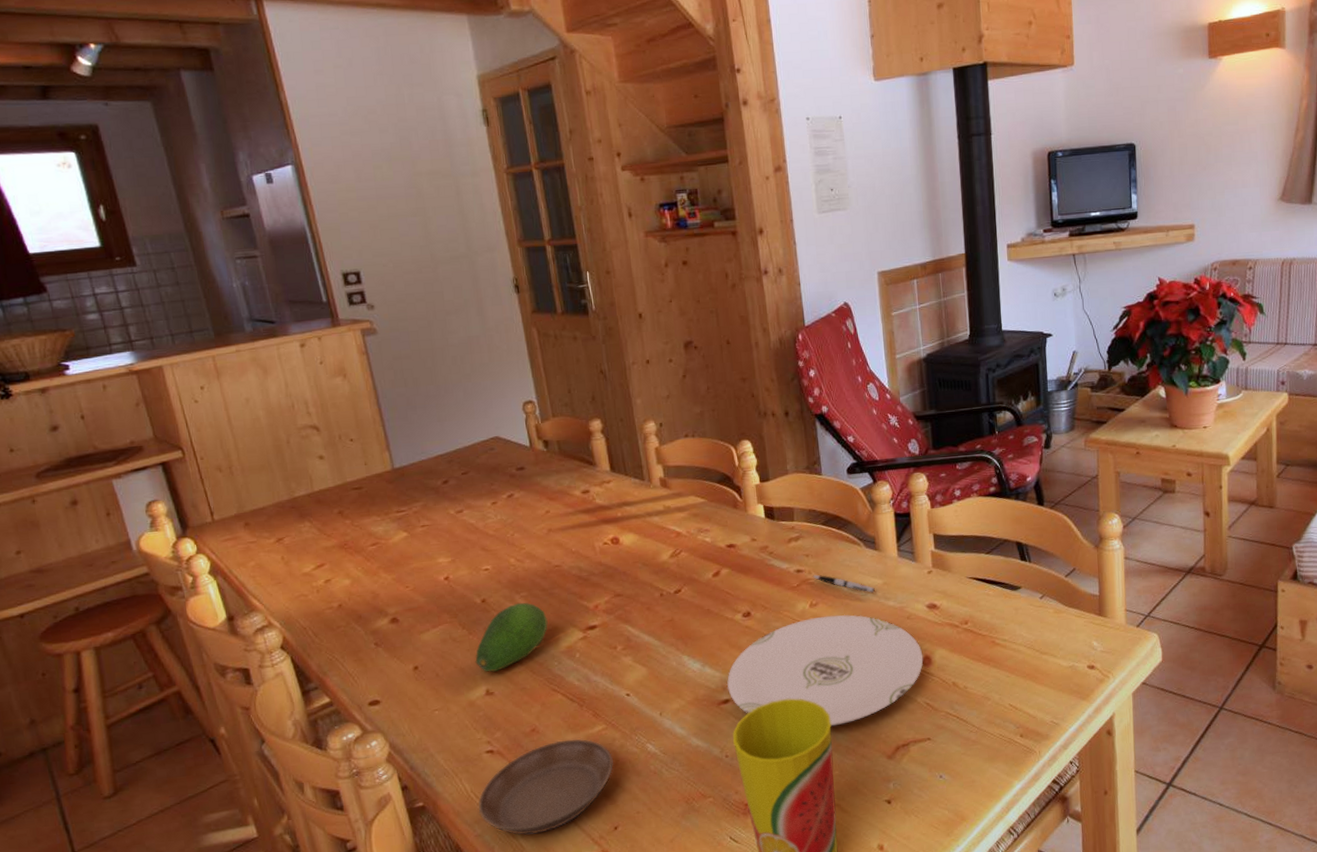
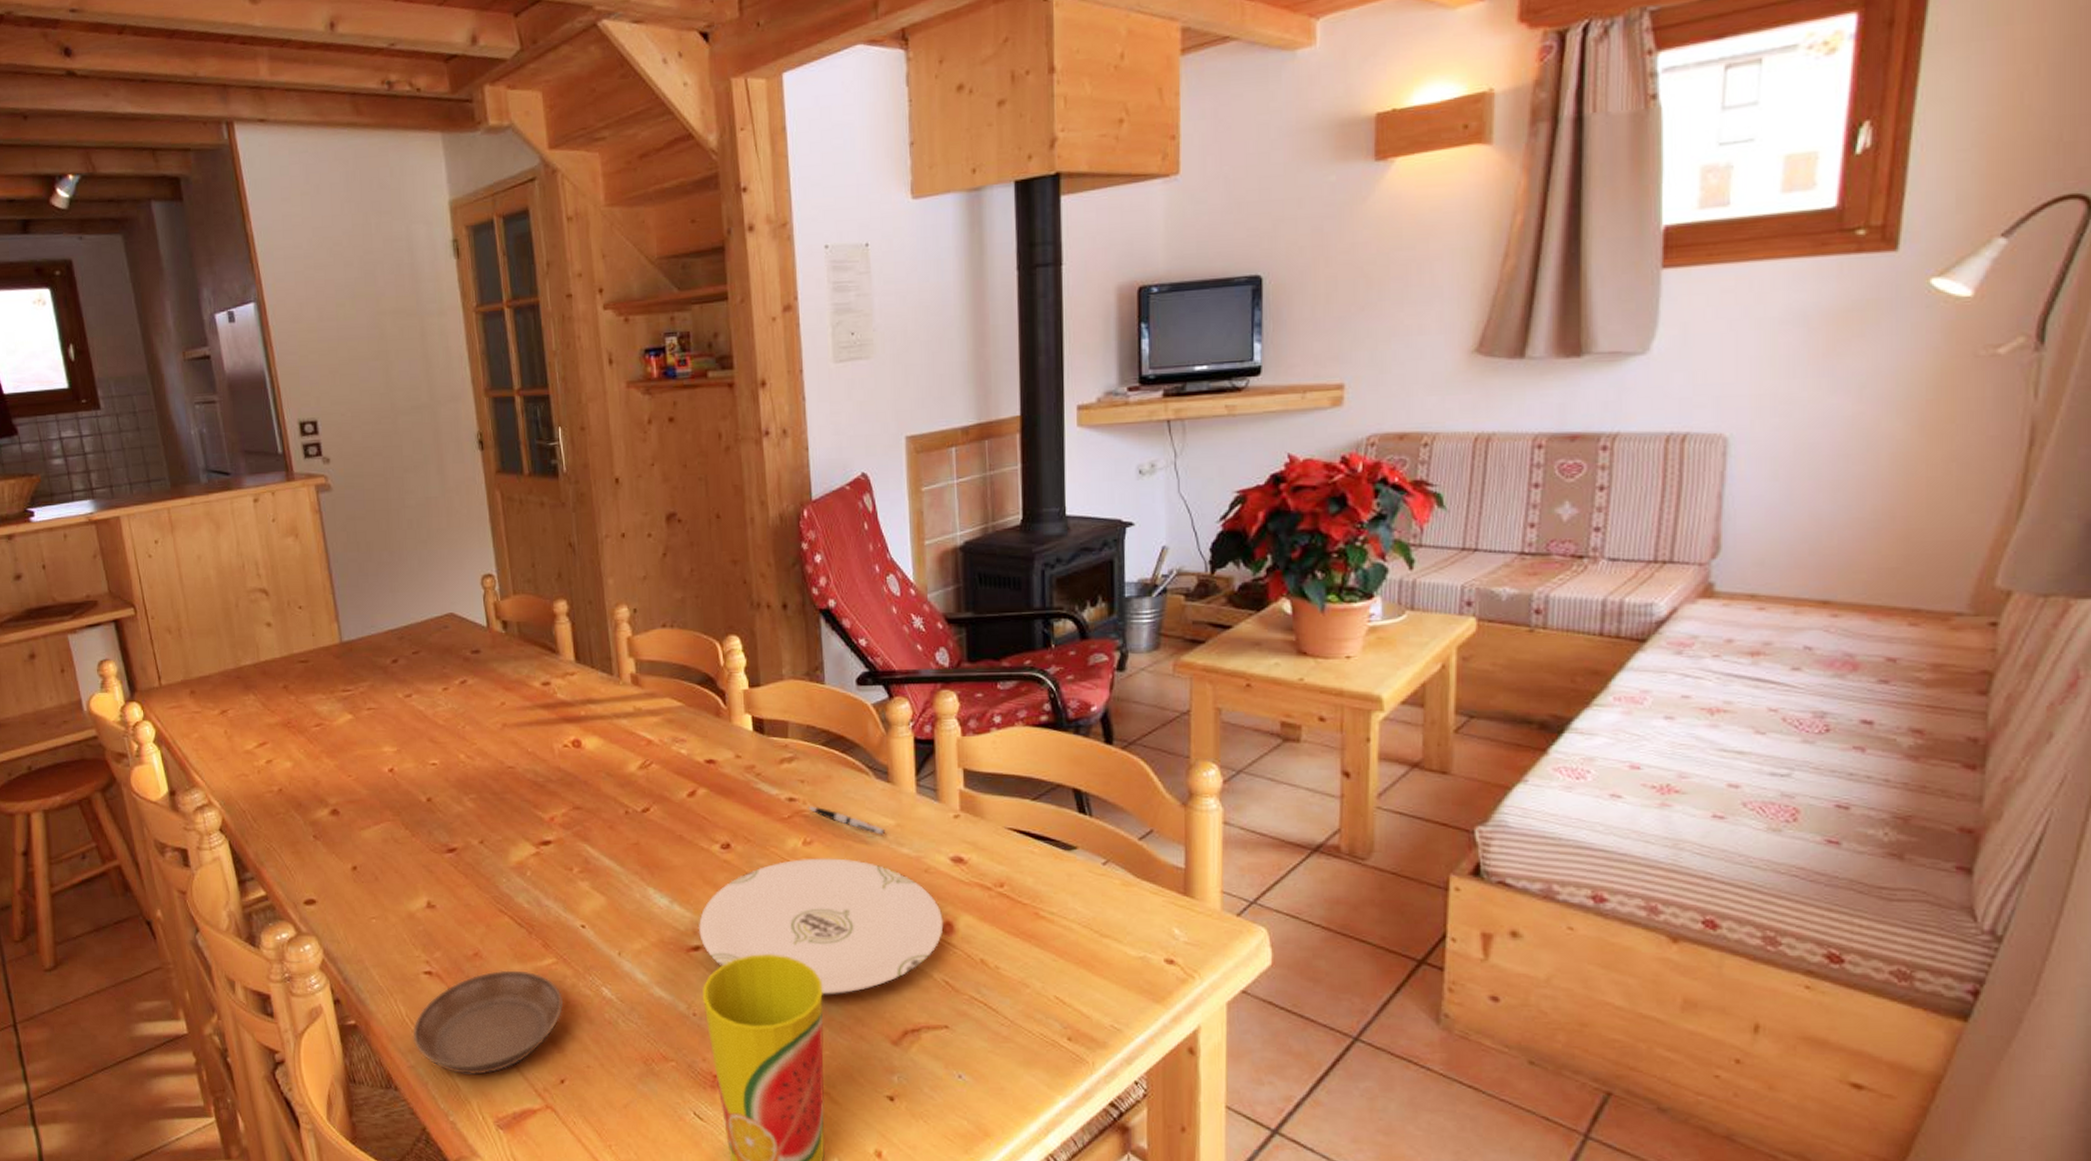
fruit: present [475,602,548,673] -> none [417,805,498,883]

